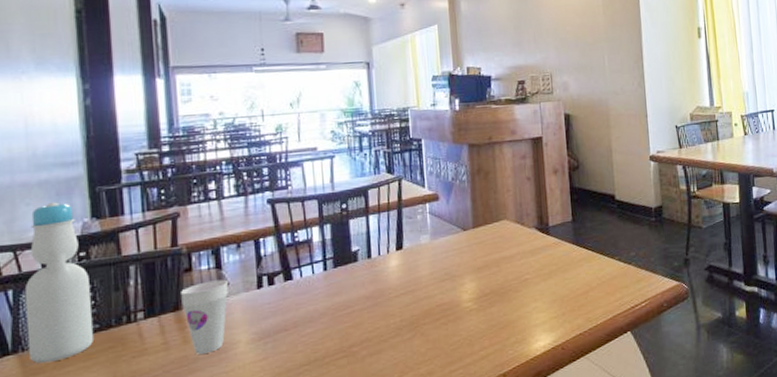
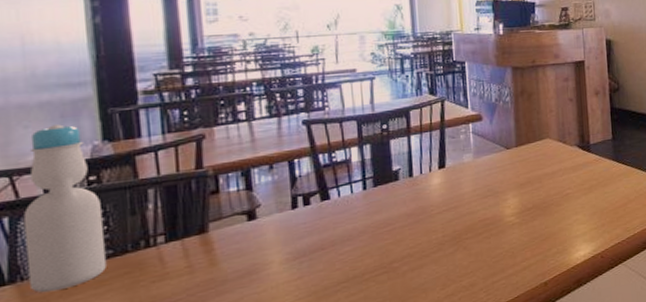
cup: present [181,279,228,354] -> none [207,200,260,277]

